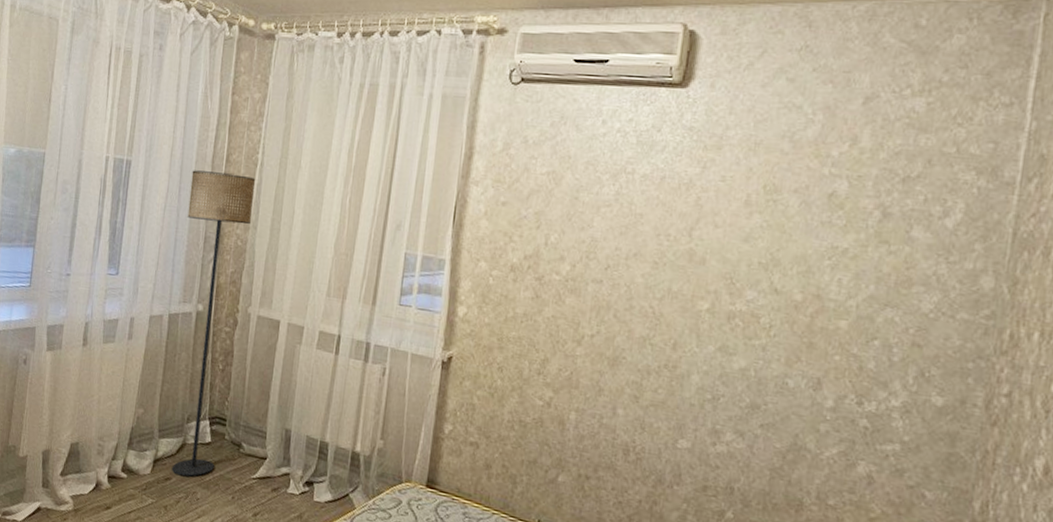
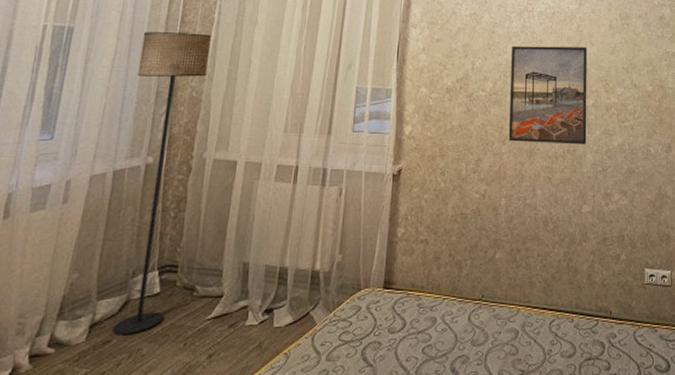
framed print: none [585,218,709,361] -> present [508,46,588,144]

